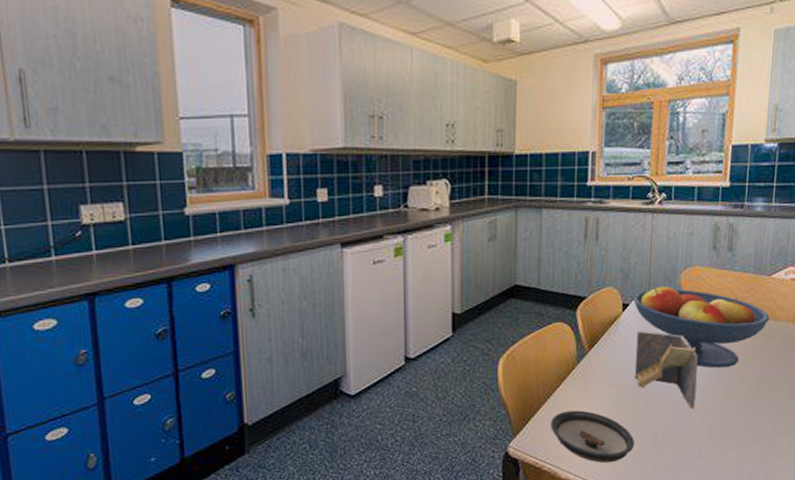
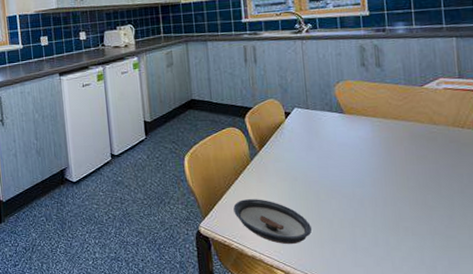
fruit bowl: present [633,286,770,368] -> none [293,97,429,166]
napkin holder: present [634,331,698,409] -> none [301,134,365,201]

